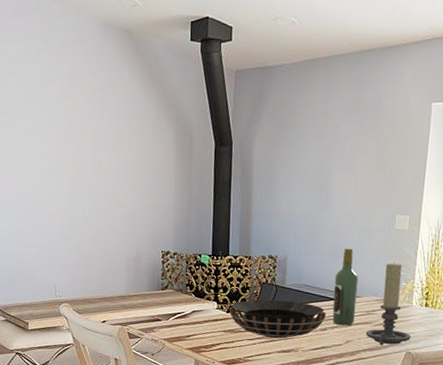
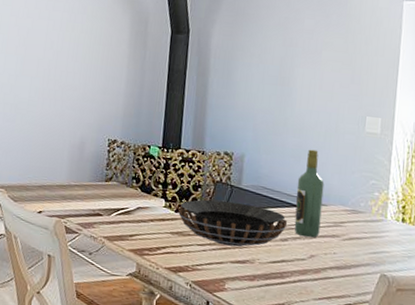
candle holder: present [365,262,411,346] -> none [332,169,386,264]

